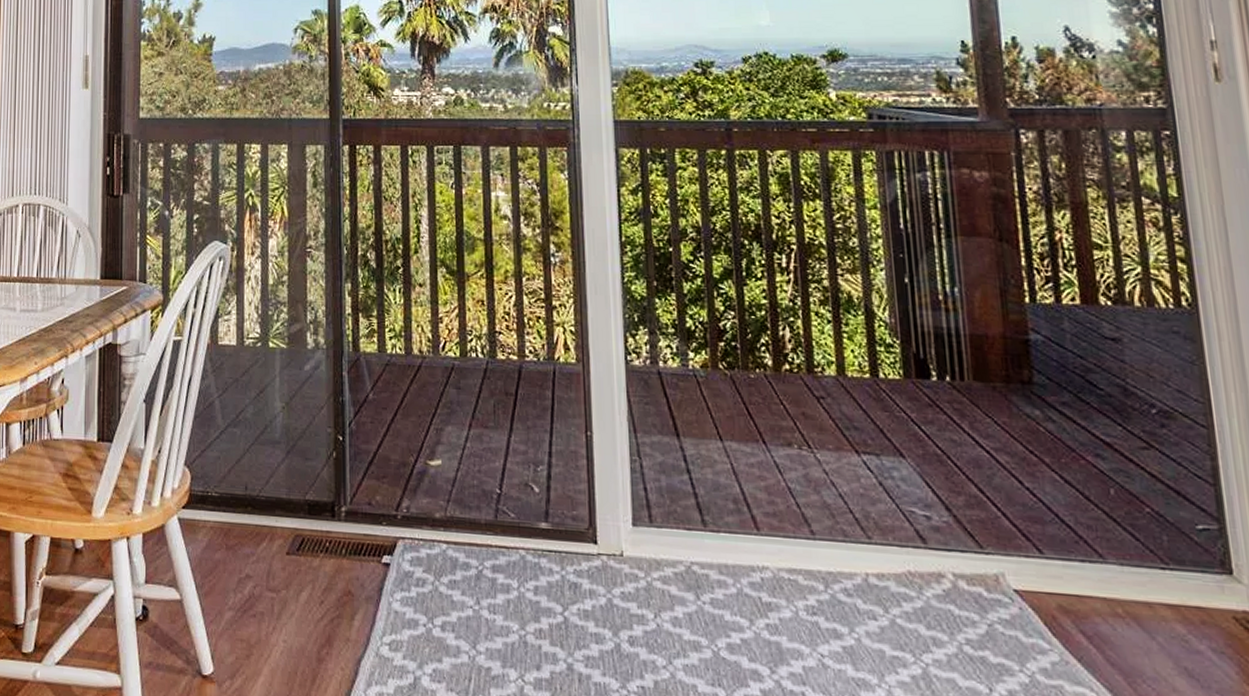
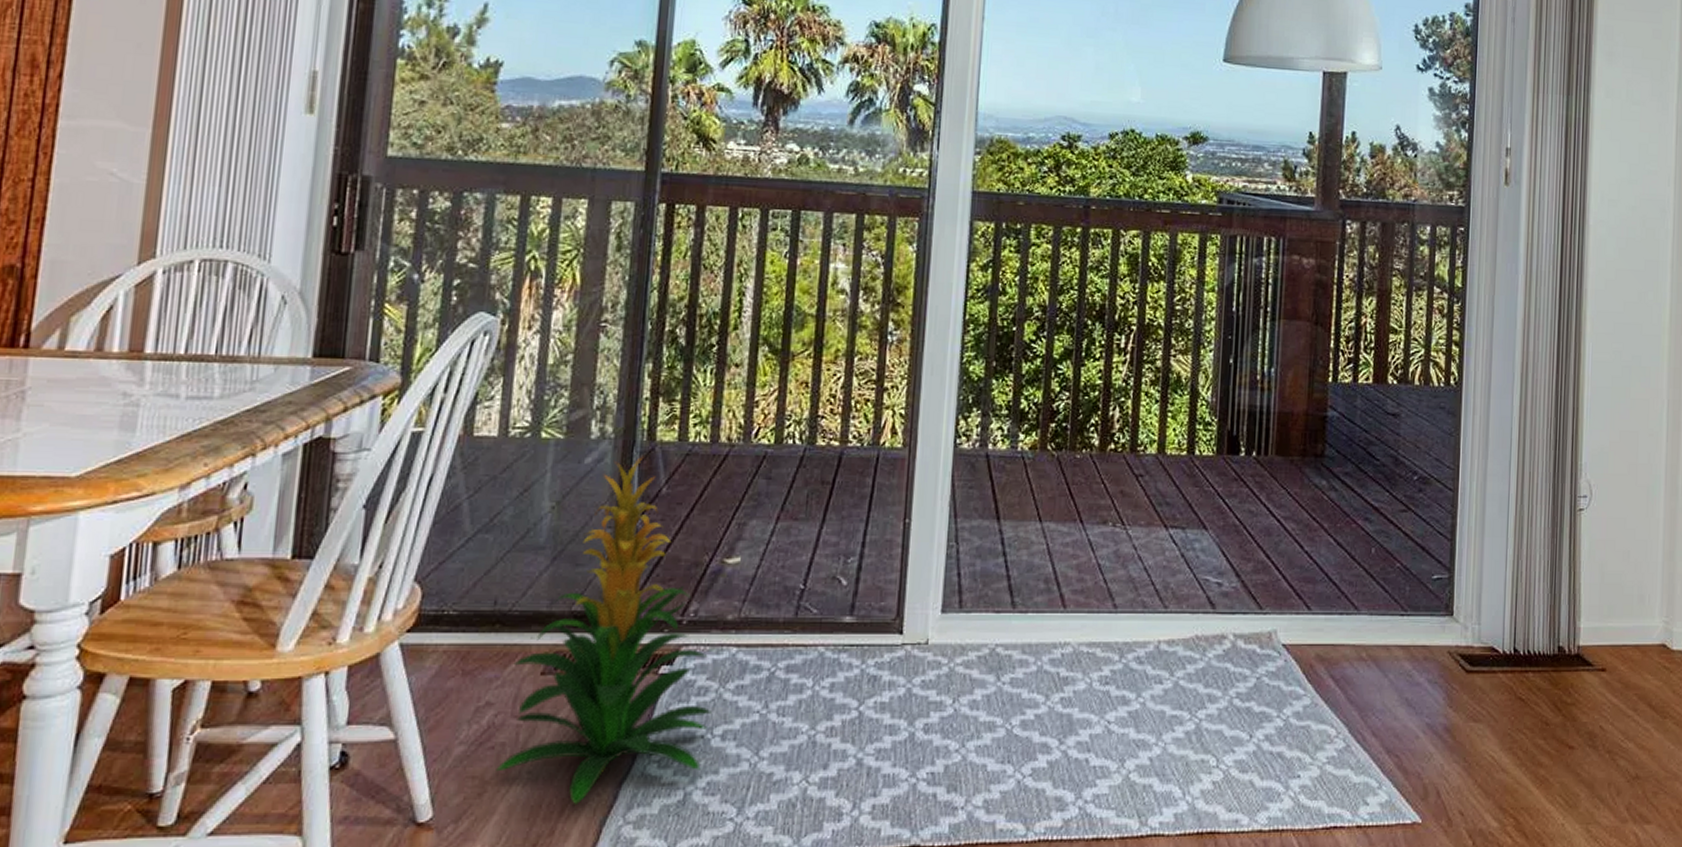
indoor plant: none [258,365,430,675] -> present [496,456,712,804]

